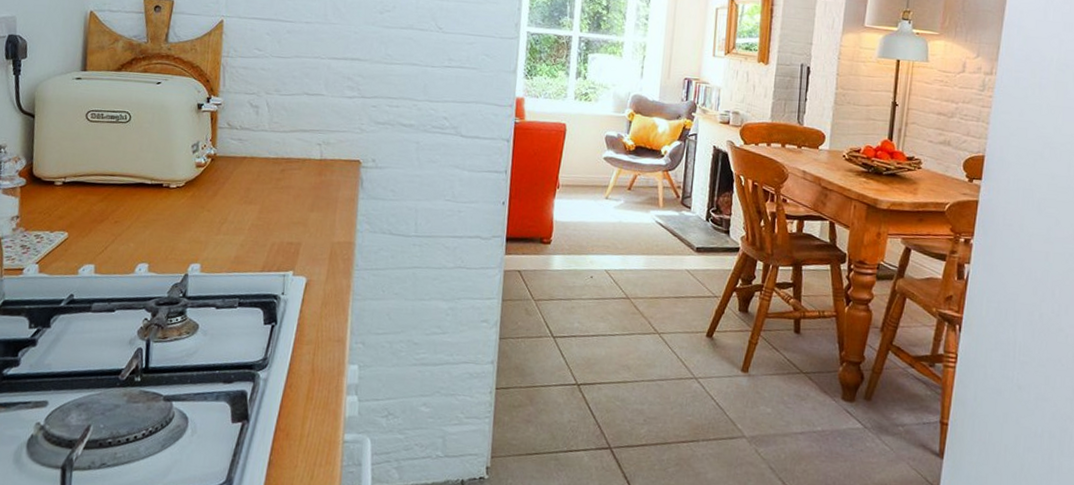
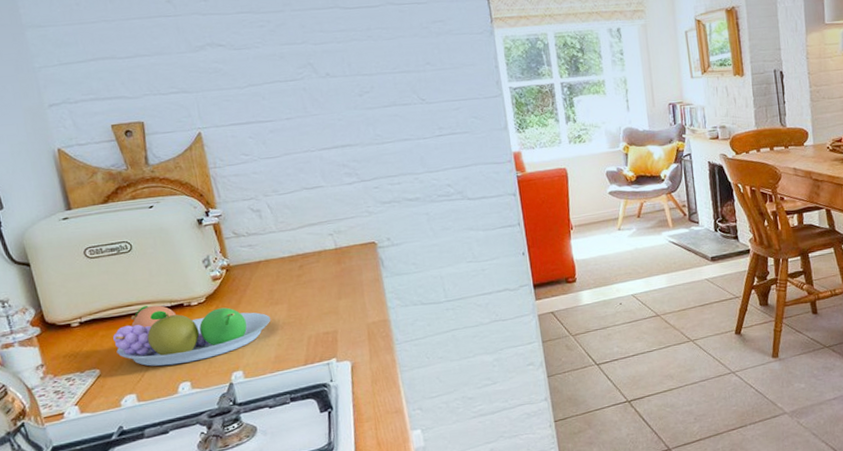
fruit bowl: none [88,179,241,245] -> present [113,305,271,367]

